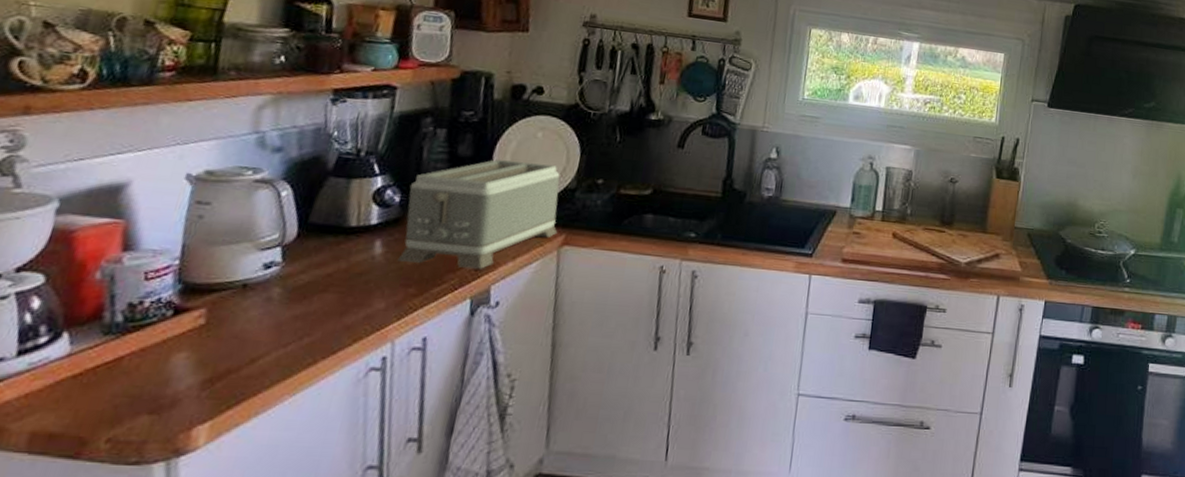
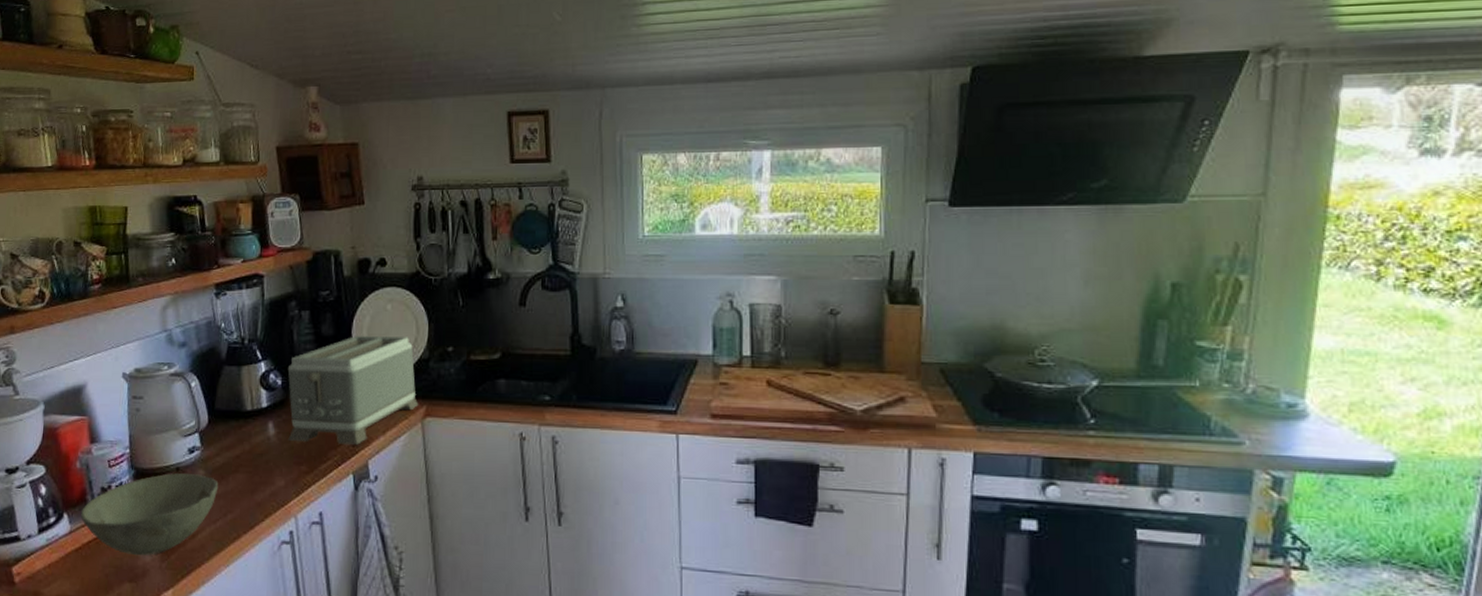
bowl: none [89,290,298,384] -> present [80,473,219,556]

